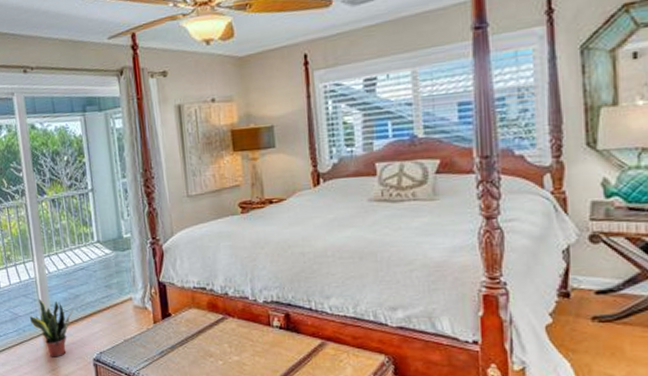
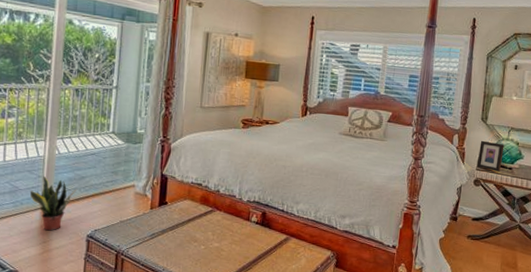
picture frame: none [589,175,635,218] -> present [476,140,505,172]

